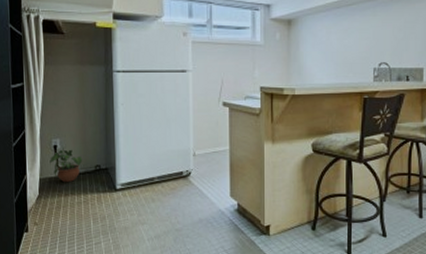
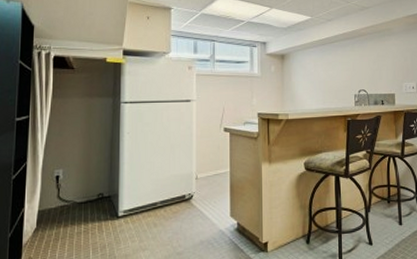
potted plant: present [49,146,83,183] -> none [50,177,86,213]

